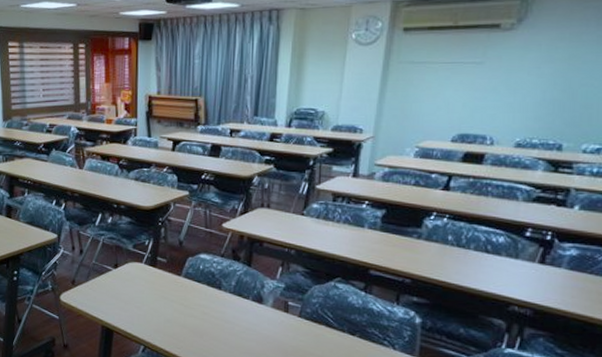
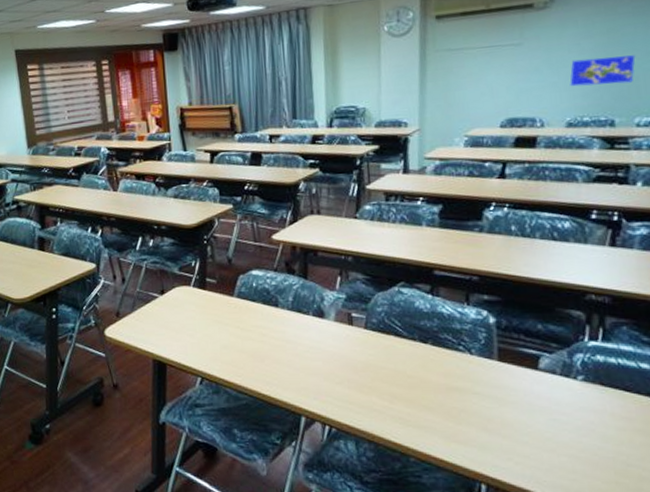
world map: none [524,82,593,110] -> present [569,55,636,87]

